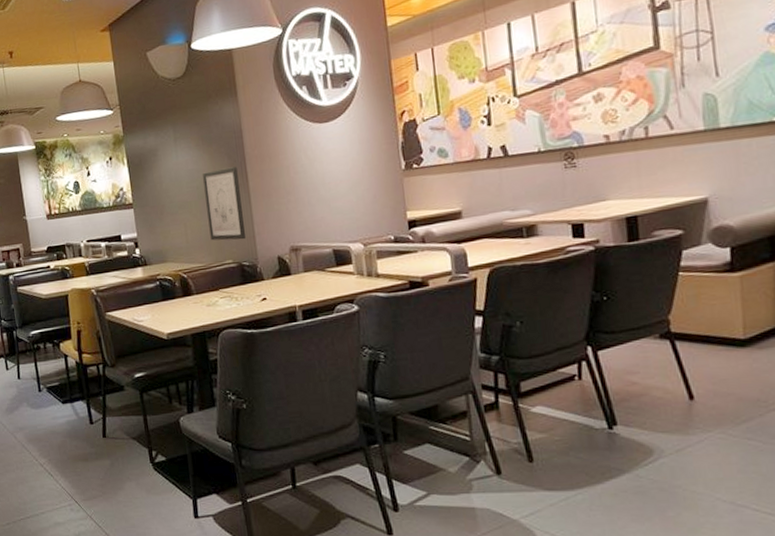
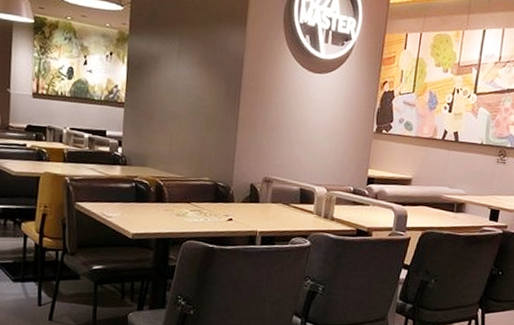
wall art: present [201,166,247,241] -> none [193,90,232,162]

